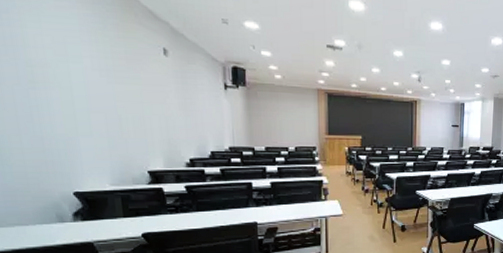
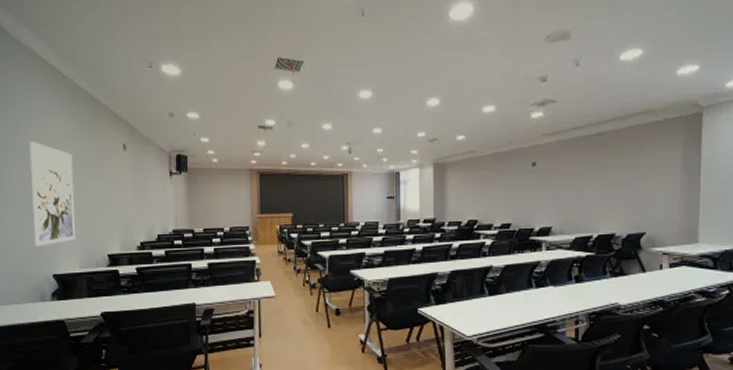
wall art: none [26,32,104,160] -> present [29,141,76,247]

